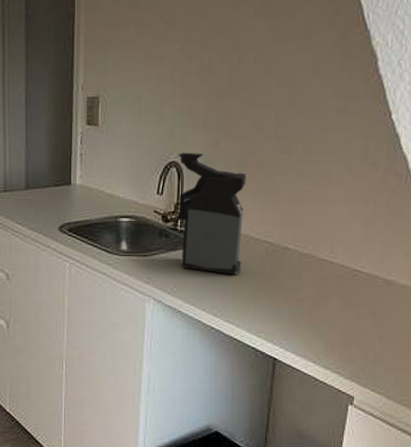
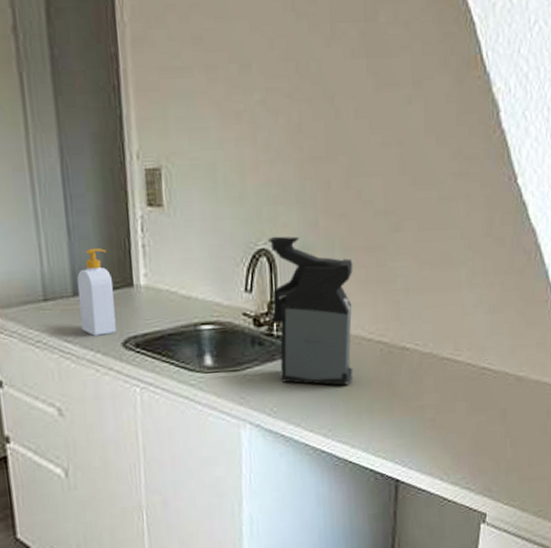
soap bottle: none [29,155,56,221] -> present [77,248,117,336]

